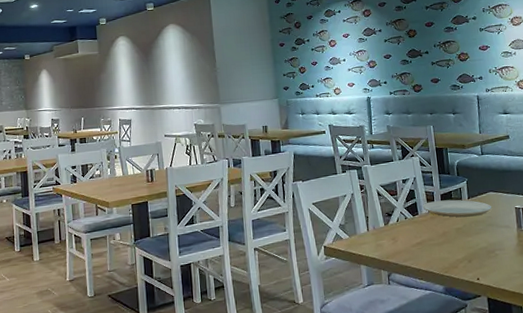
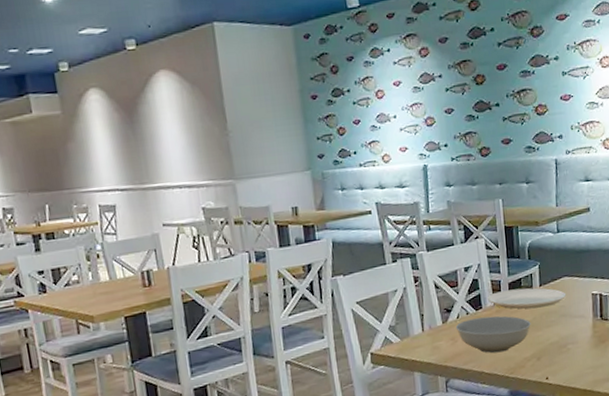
bowl: none [395,221,462,254] -> present [455,316,531,354]

